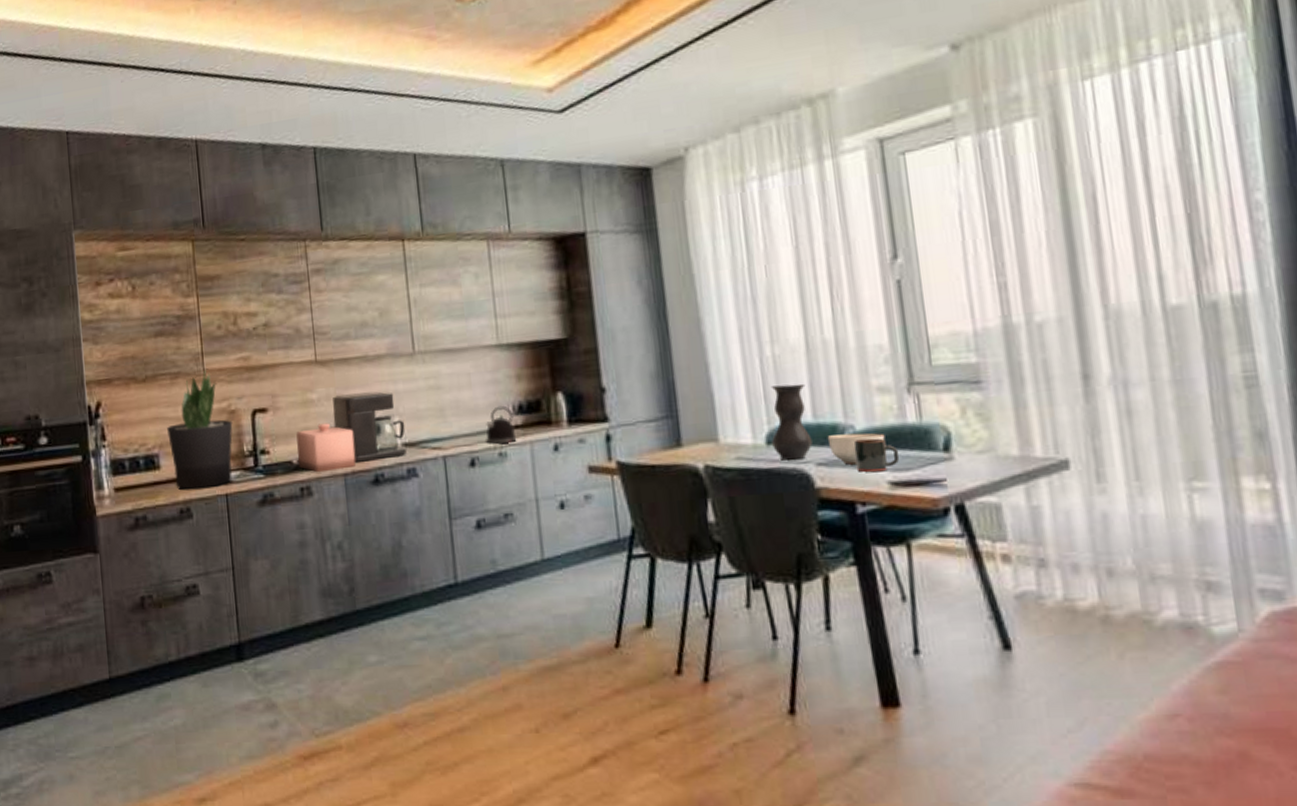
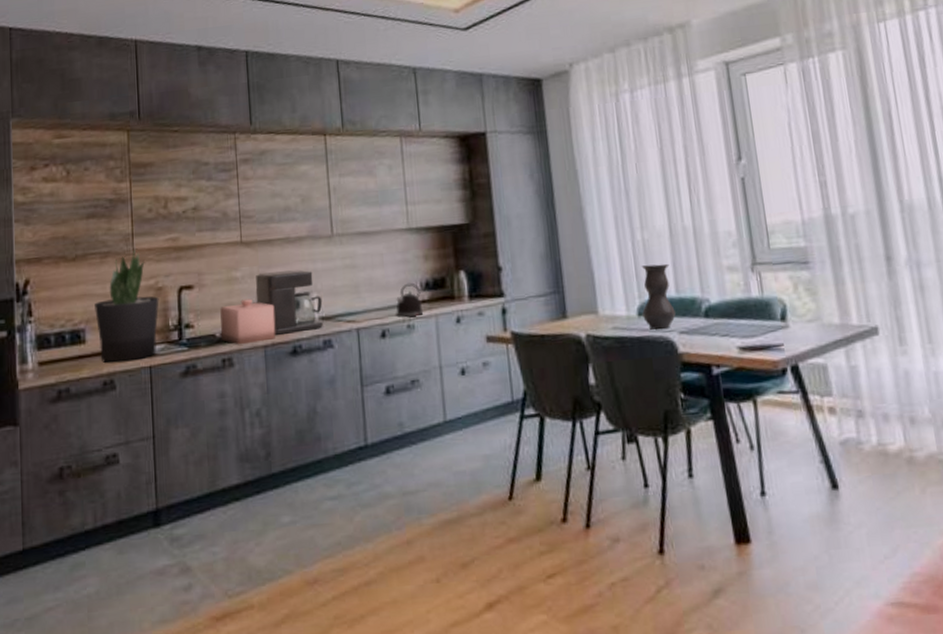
bowl: present [827,432,885,465] -> none [687,305,735,333]
mug: present [853,438,900,473] -> none [709,310,747,339]

